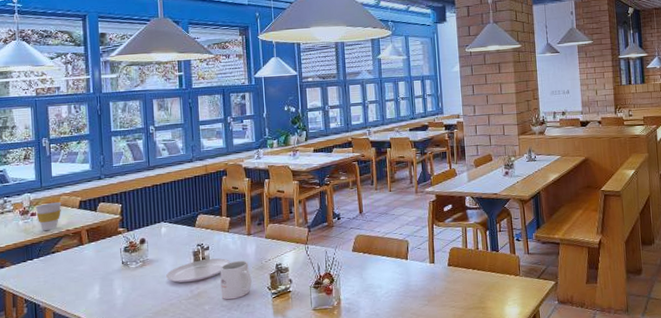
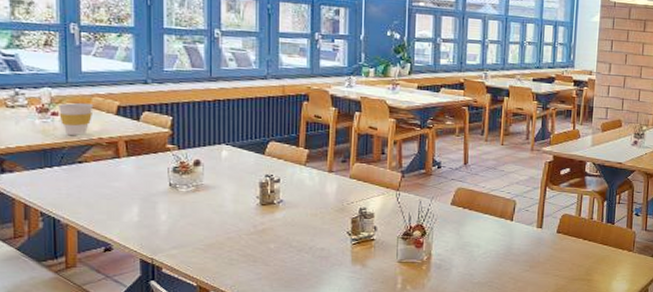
plate: present [165,258,231,283] -> none [223,193,306,217]
mug: present [220,261,252,300] -> none [291,199,329,241]

